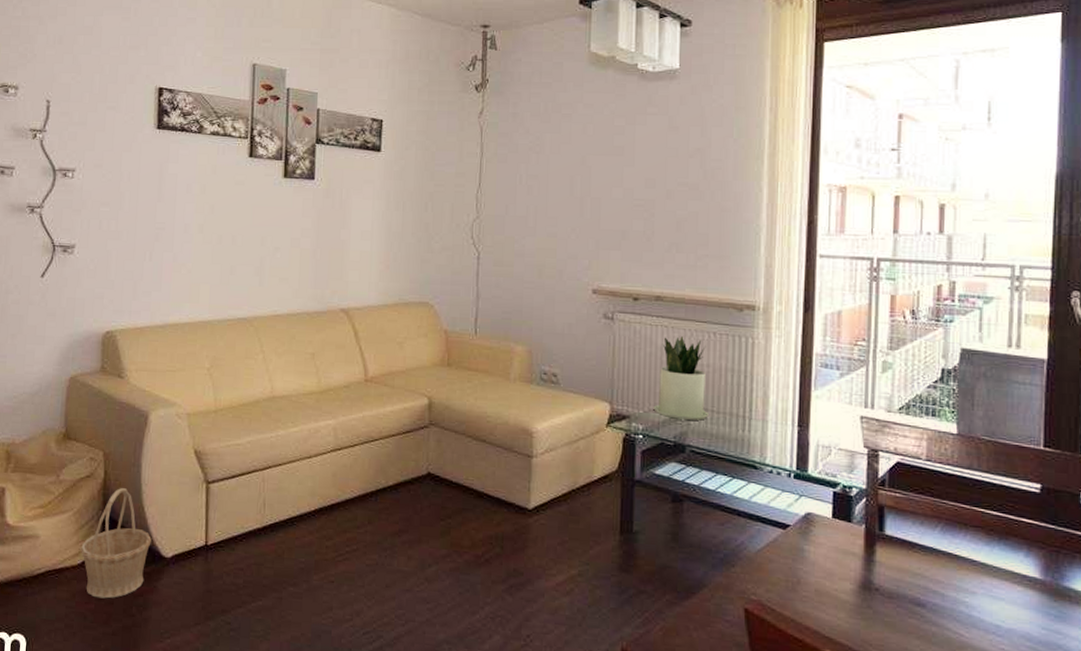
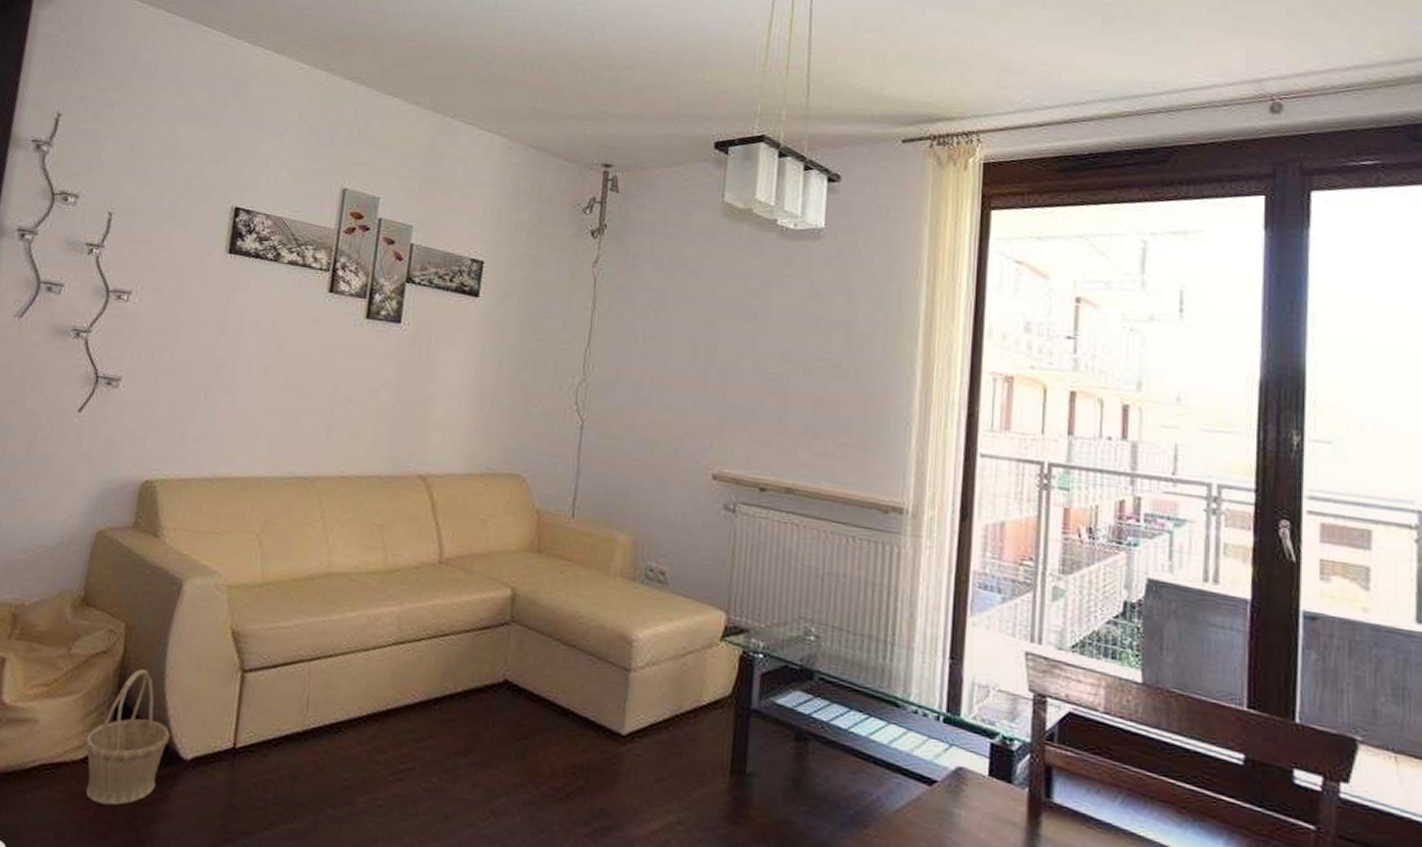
planter: present [653,336,709,421] -> none [777,537,843,642]

